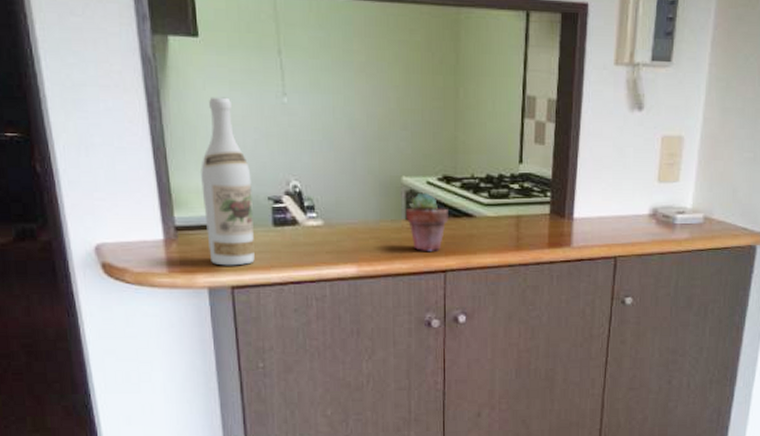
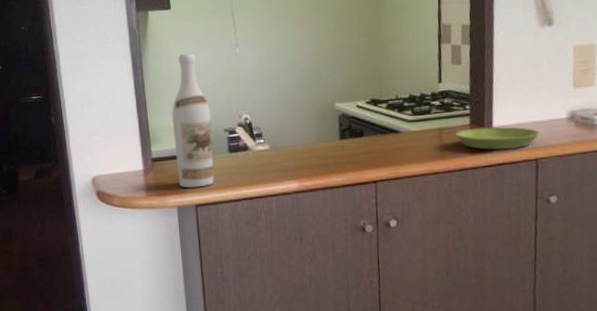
potted succulent: present [405,192,449,252] -> none [339,115,377,166]
saucer: none [534,218,620,245] -> present [456,127,540,150]

